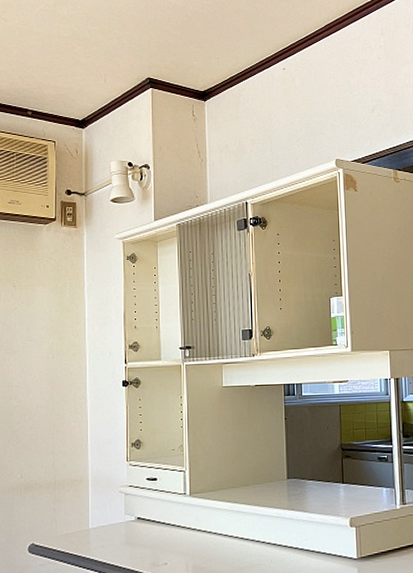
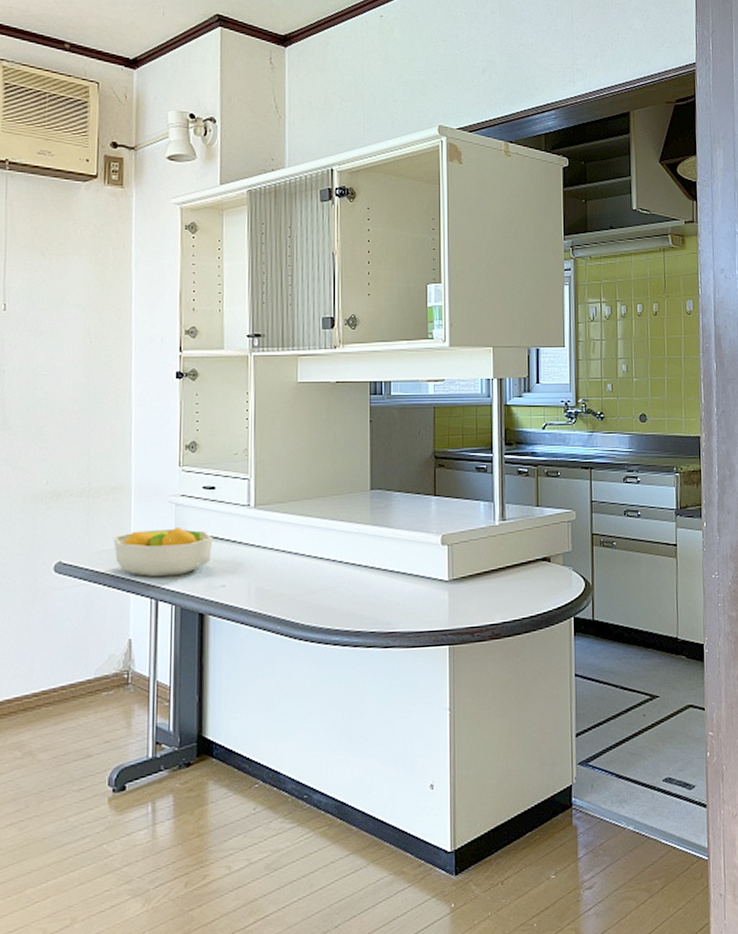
fruit bowl: none [75,513,157,557] -> present [113,526,214,578]

